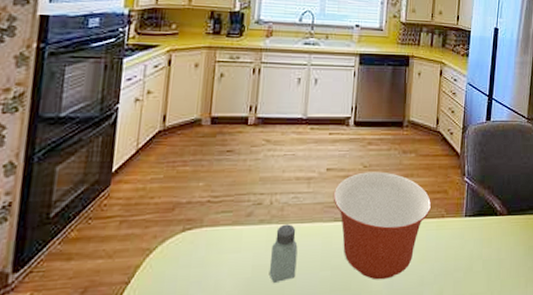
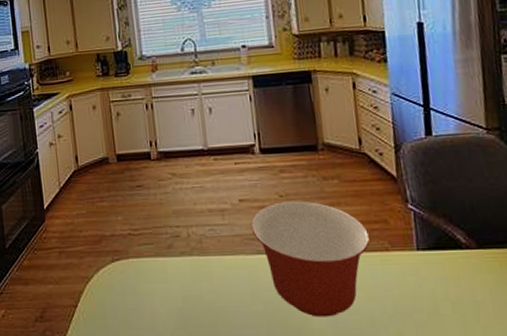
saltshaker: present [269,224,298,284] -> none [197,256,227,315]

